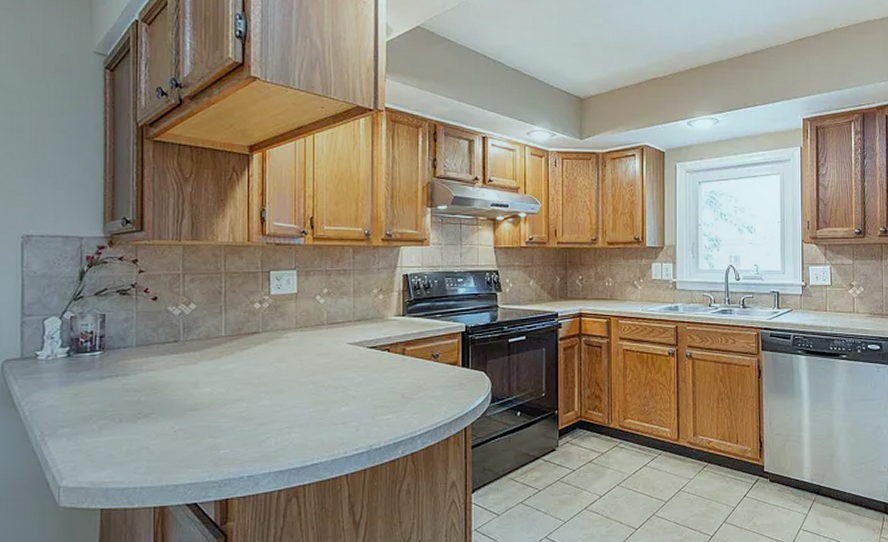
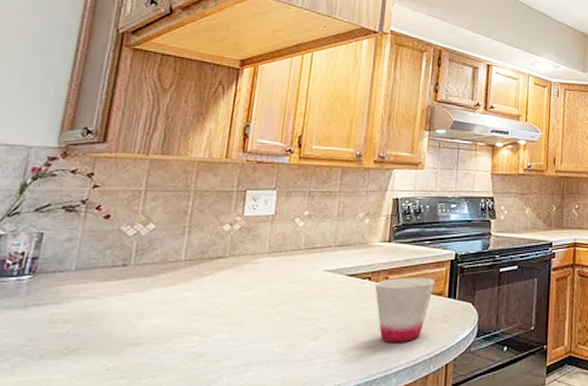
cup: none [394,348,449,409] -> present [375,276,436,343]

